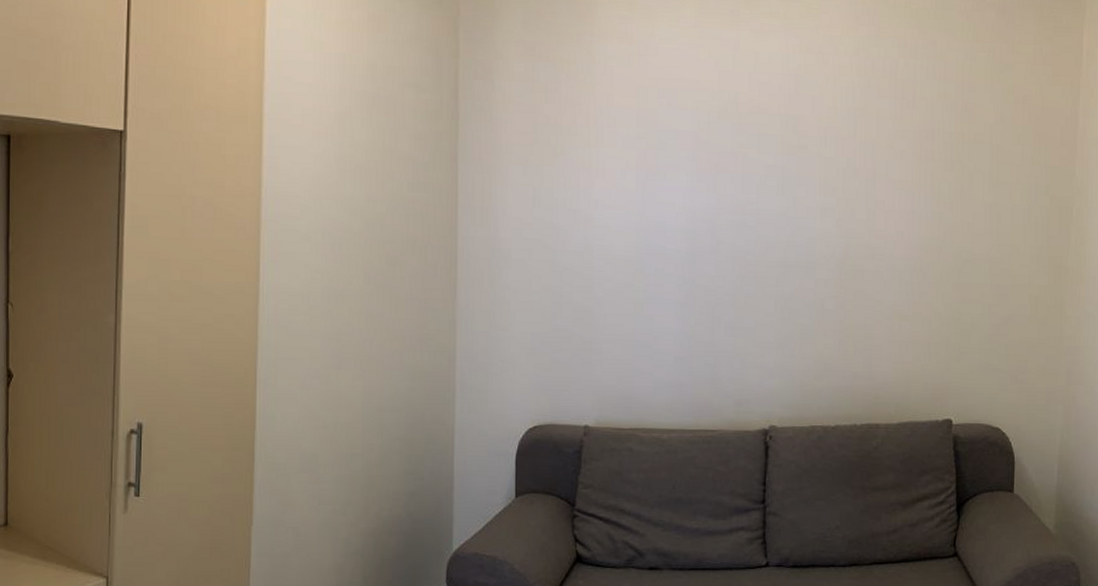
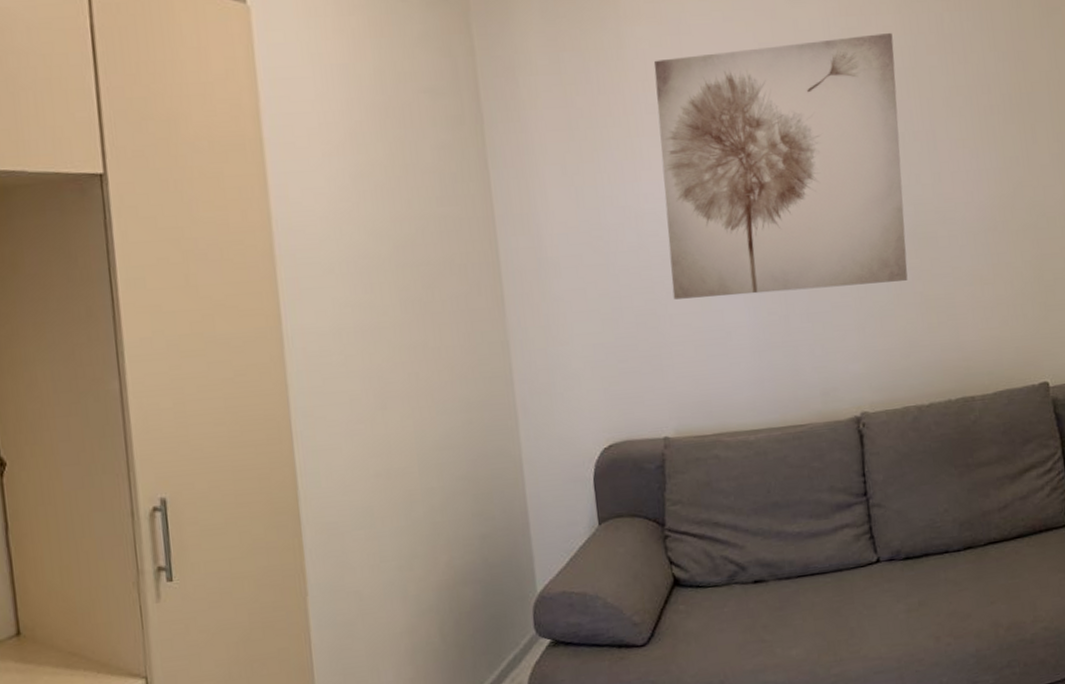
wall art: none [610,72,847,308] -> present [653,32,908,300]

